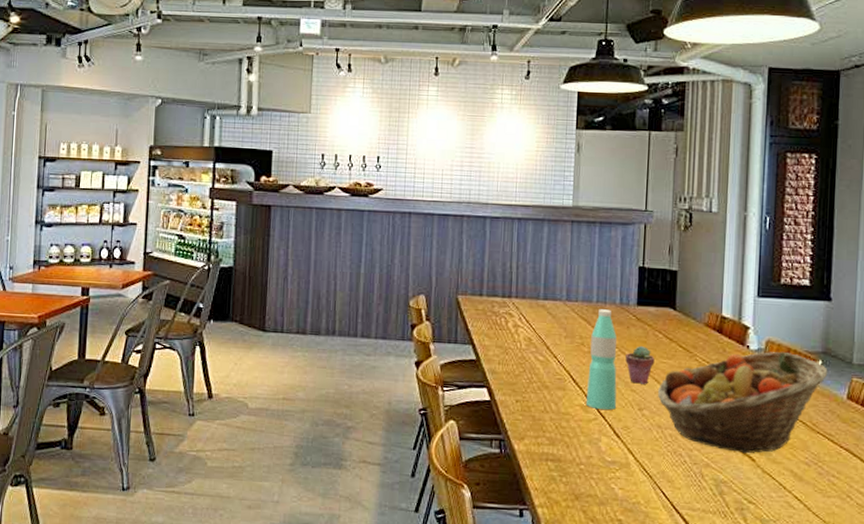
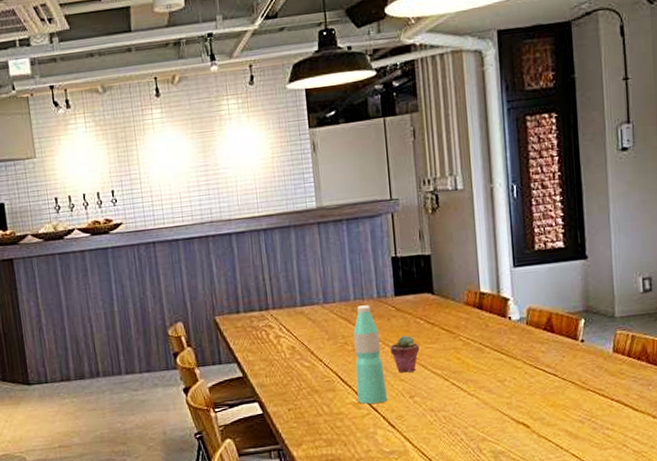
fruit basket: present [657,351,828,454] -> none [425,316,592,422]

